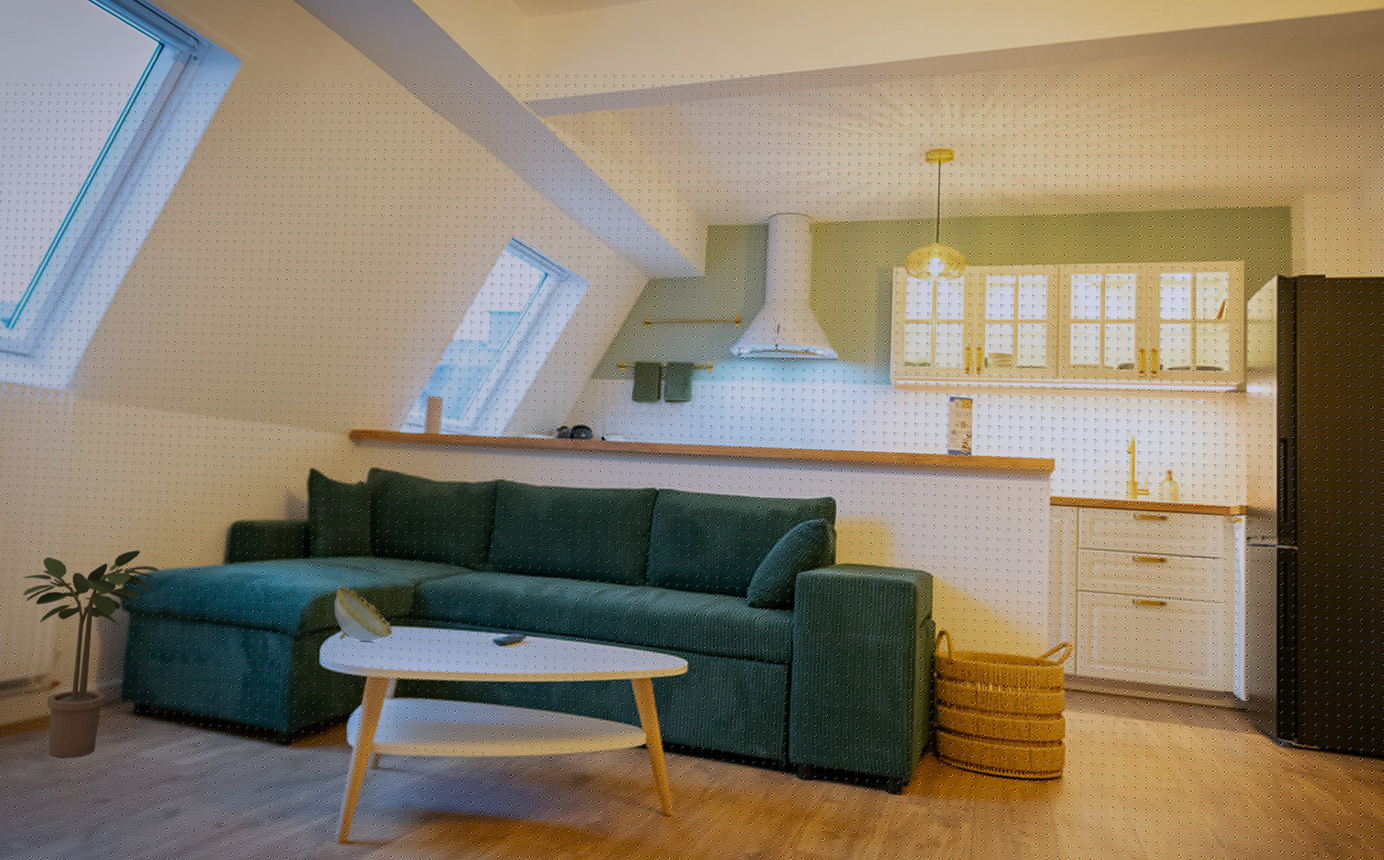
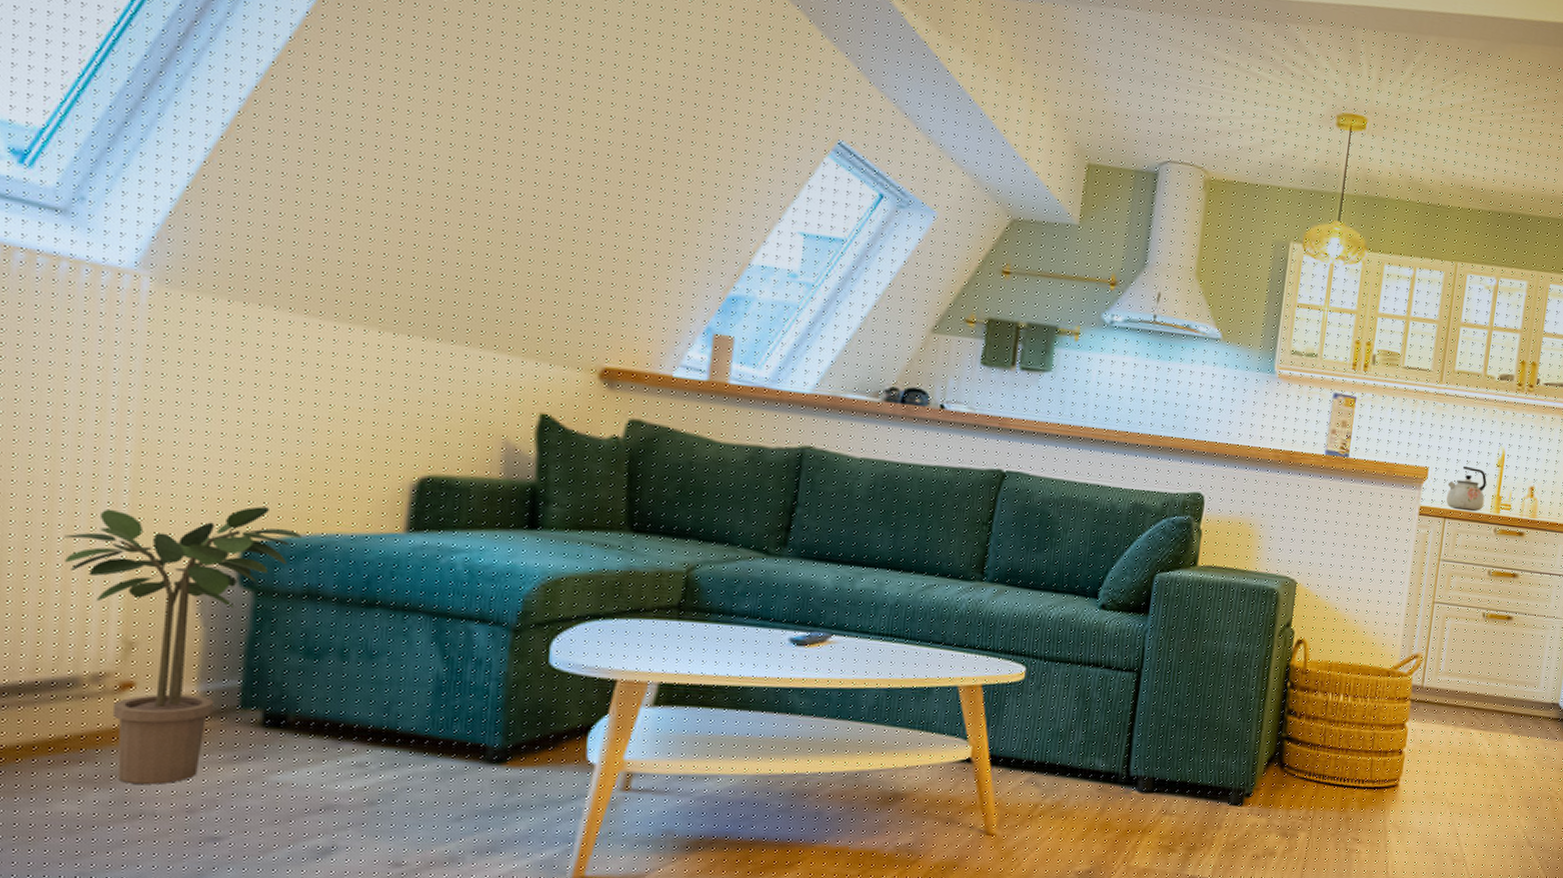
decorative bowl: present [333,585,393,643] -> none [571,566,654,639]
kettle: none [1077,454,1119,499] -> present [1446,466,1487,512]

